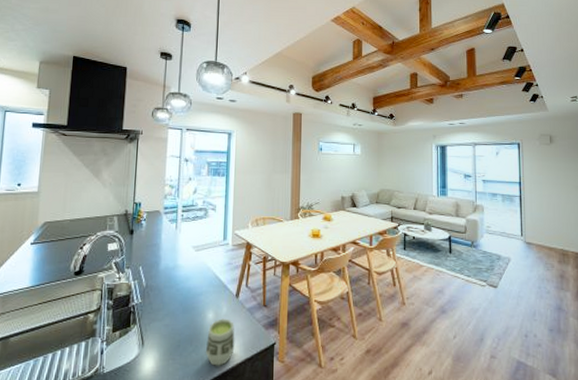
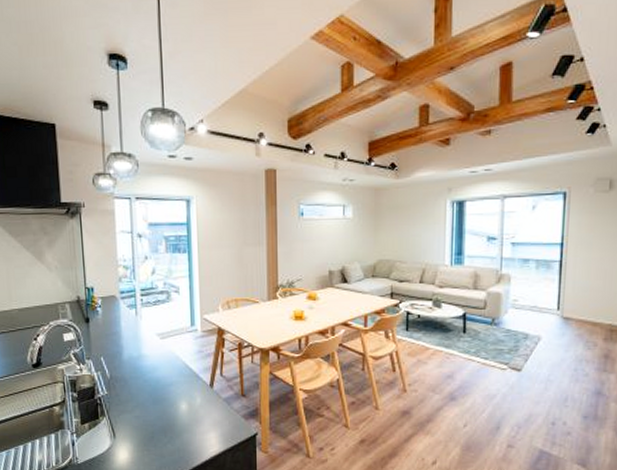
cup: present [205,318,235,366] -> none [181,409,213,457]

